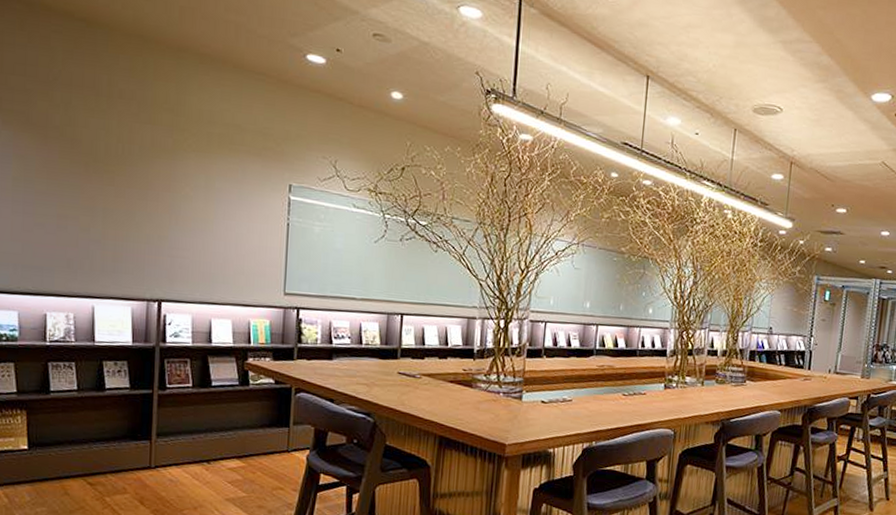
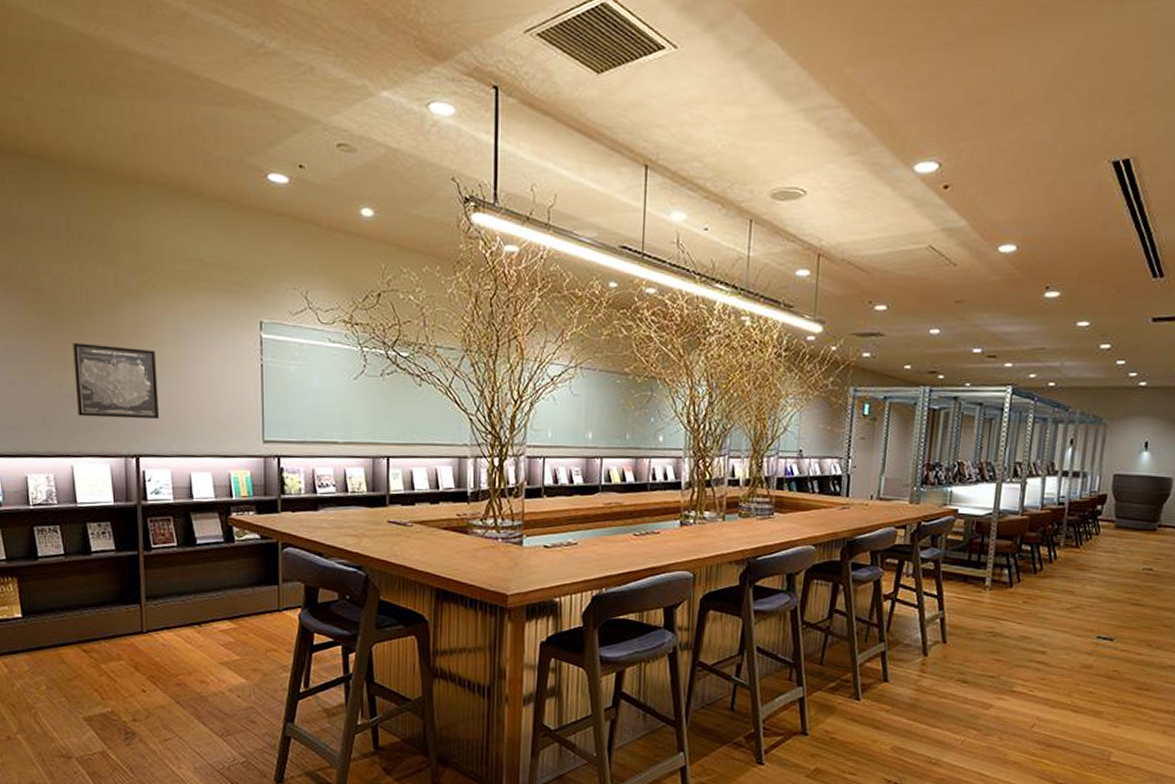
wall art: none [103,191,186,267] -> present [73,342,159,420]

